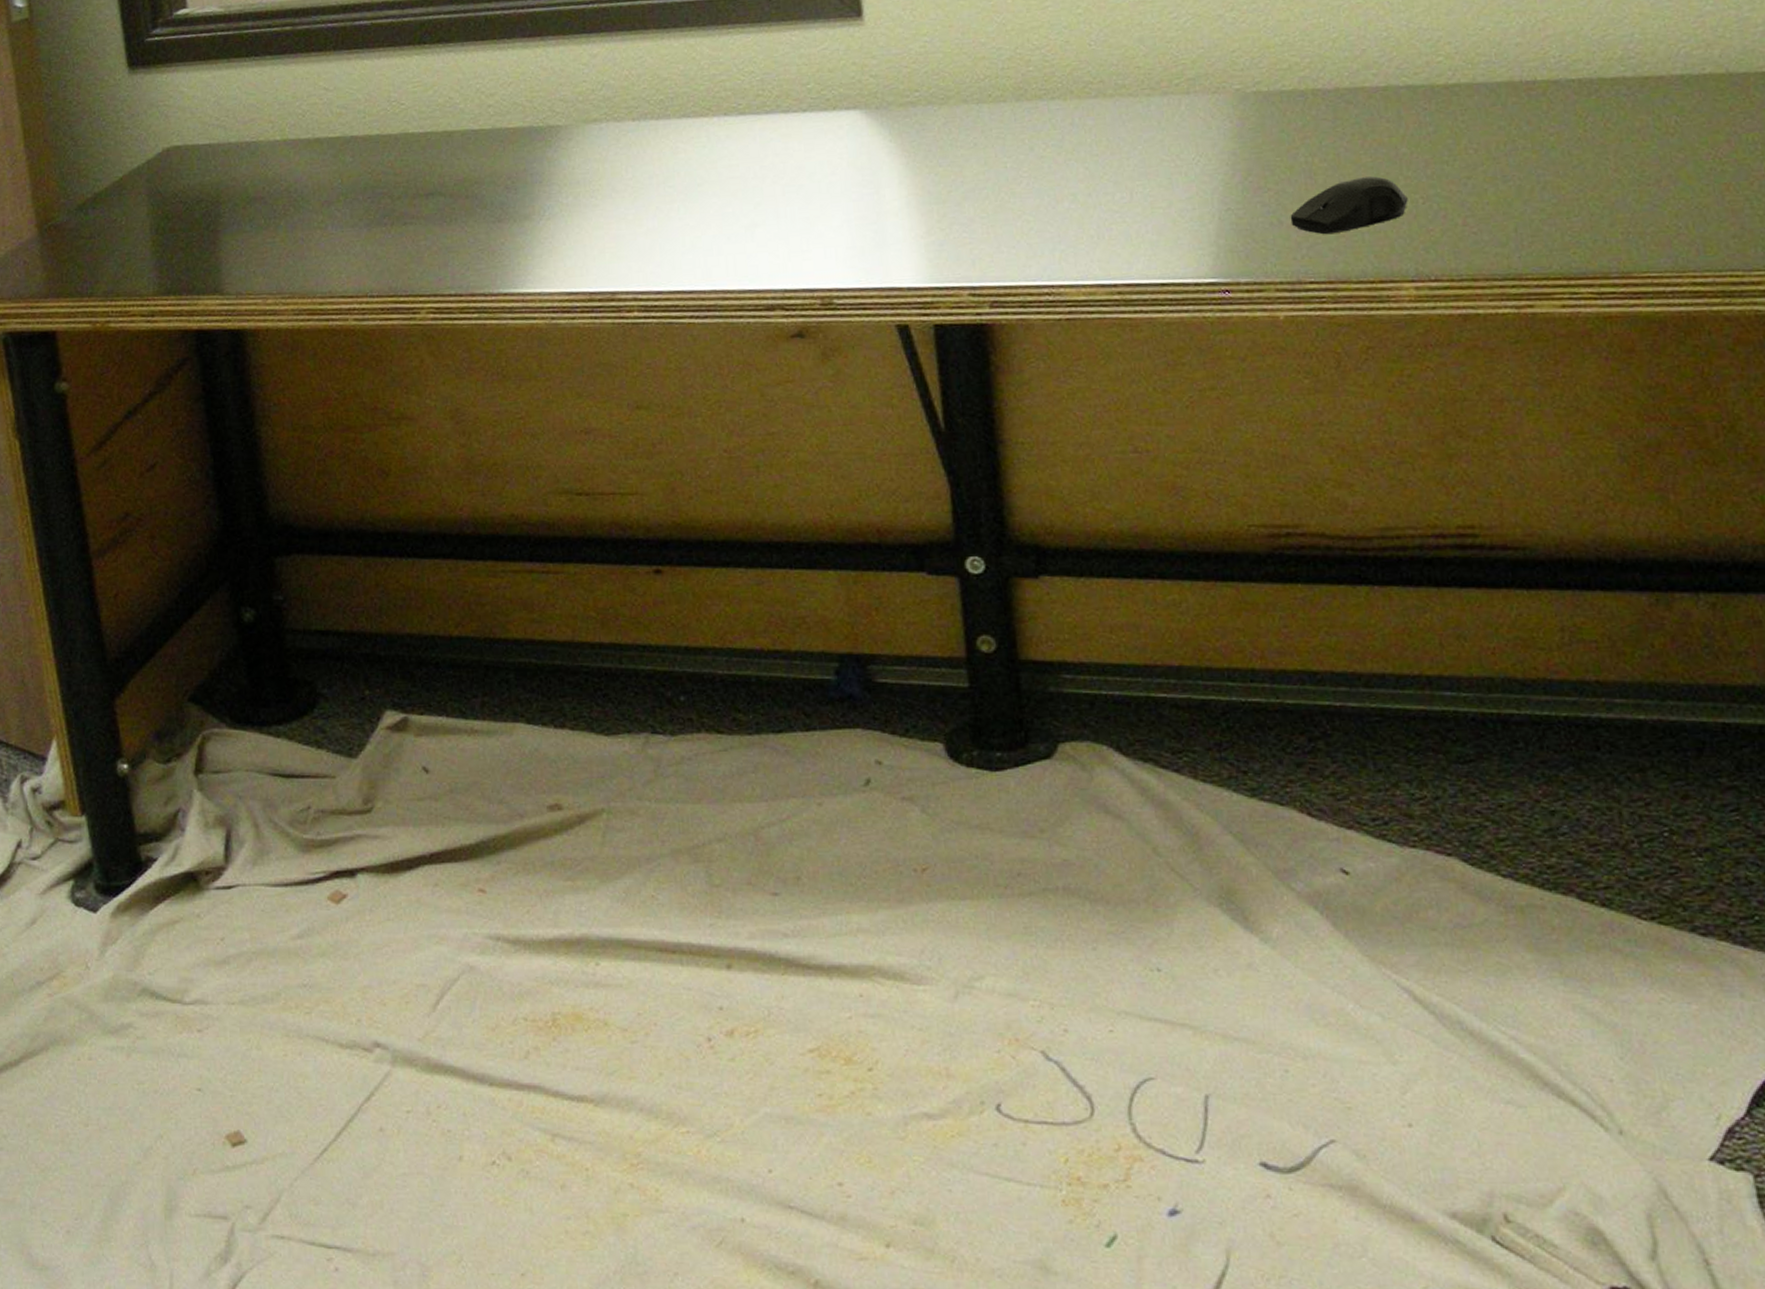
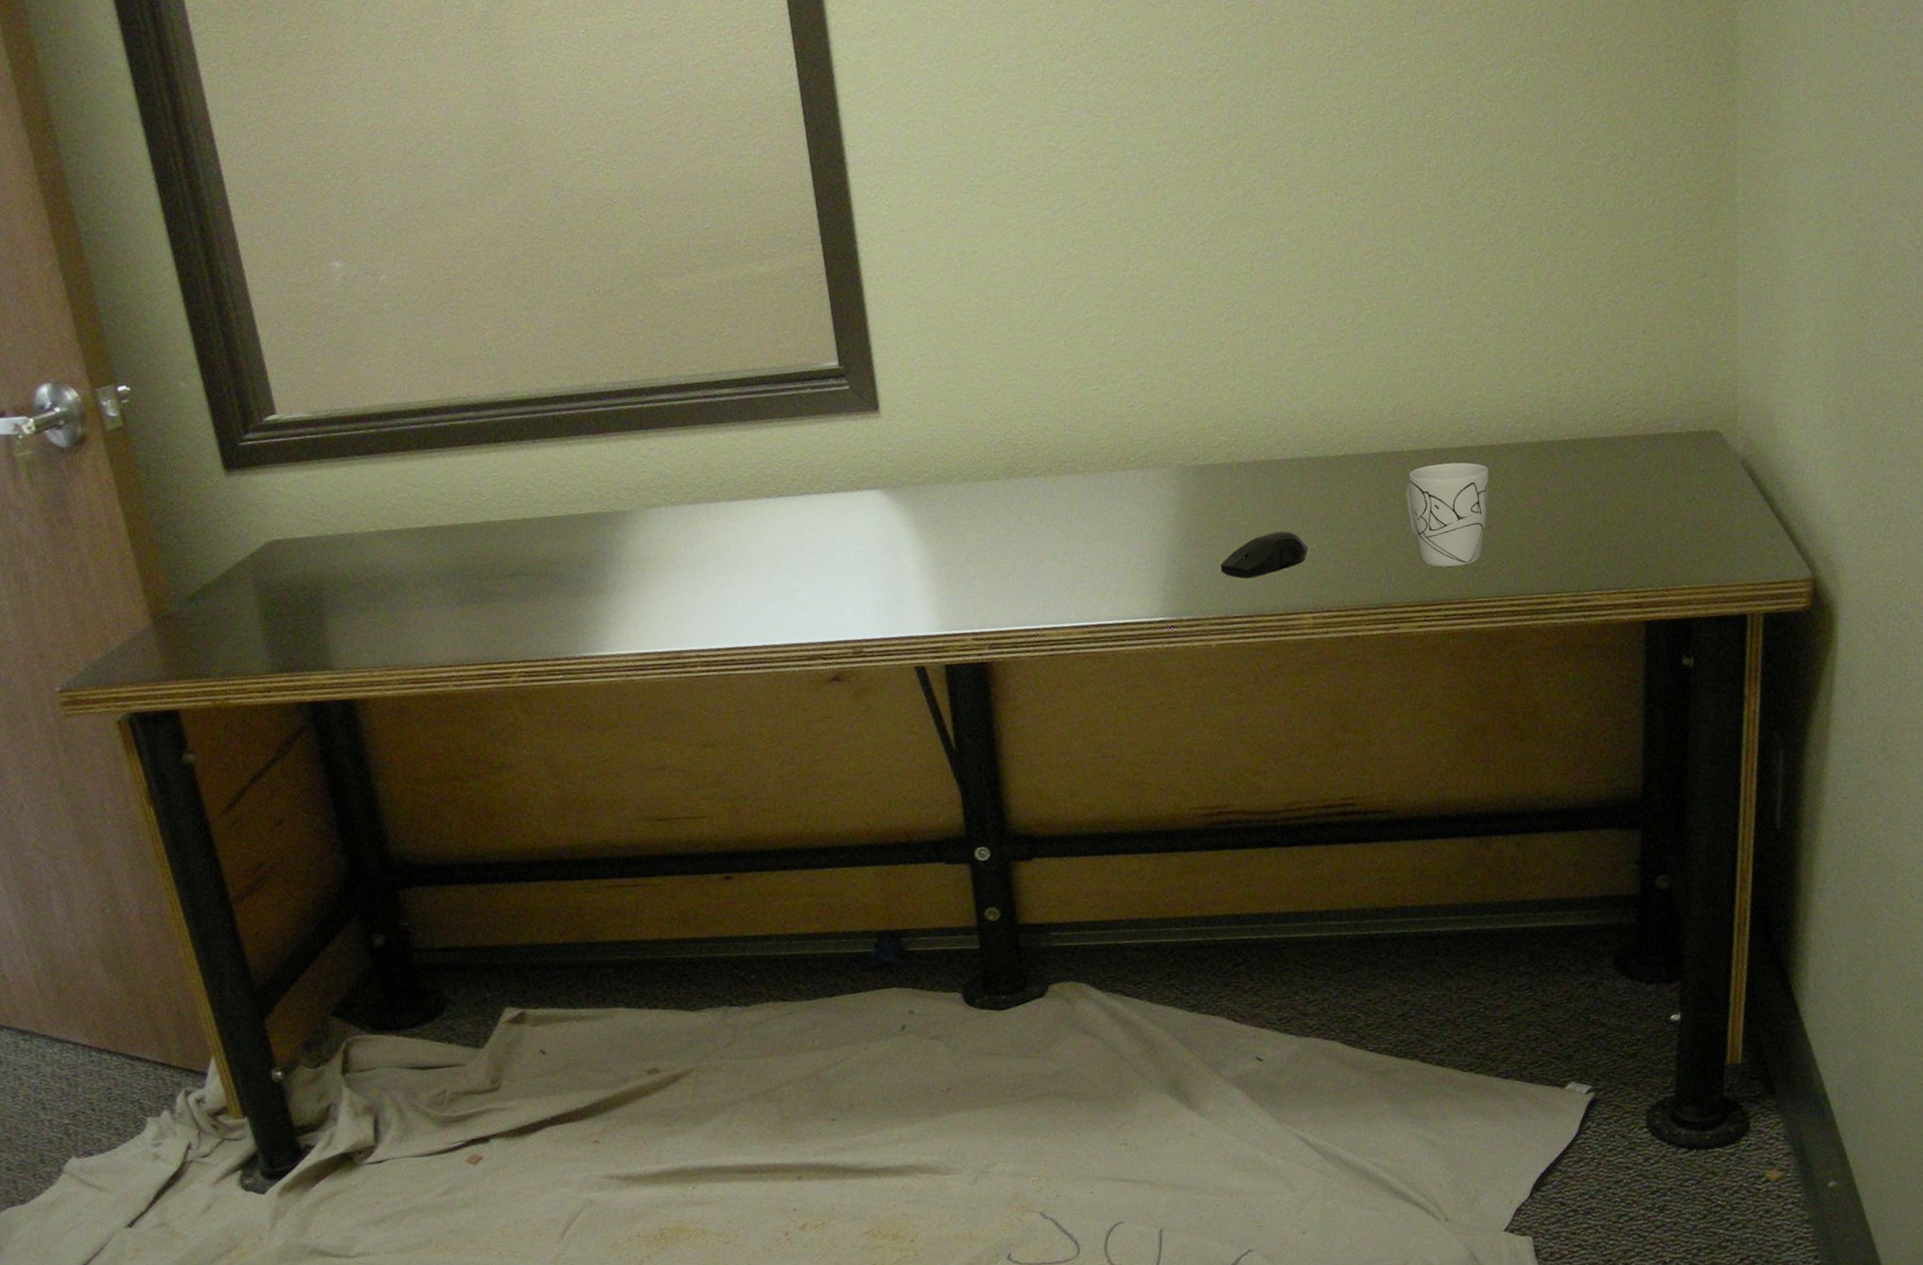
mug: none [1540,97,1657,231] -> present [1405,462,1489,567]

